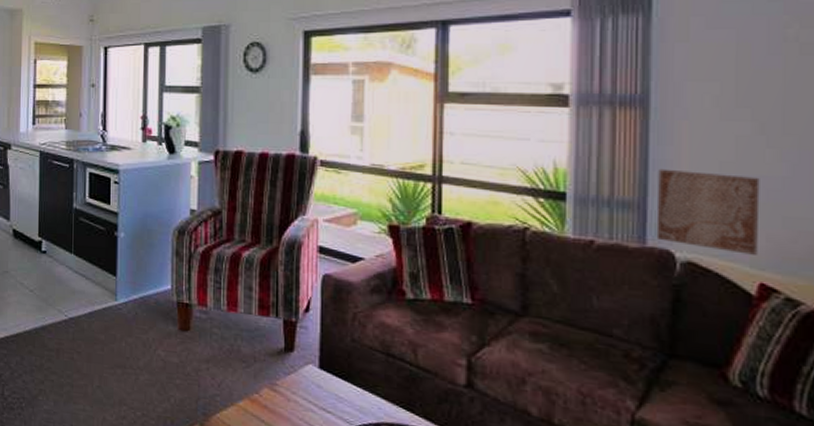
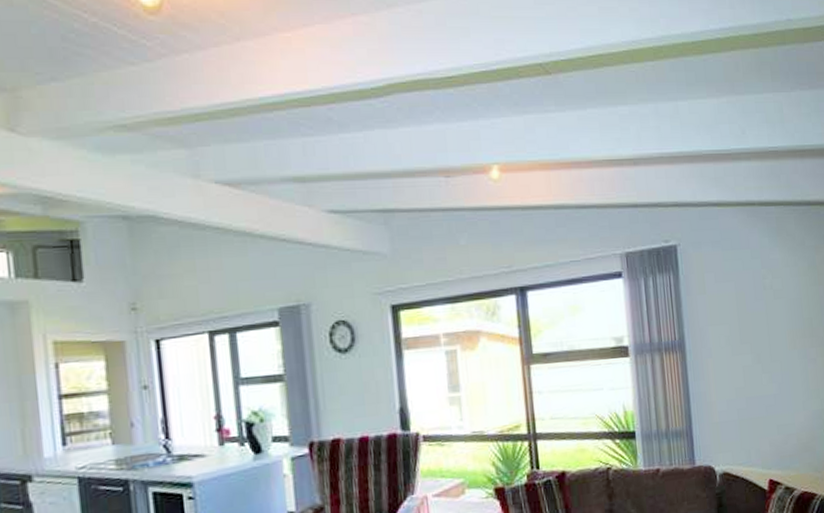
wall art: present [656,168,760,255] -> none [697,397,766,460]

